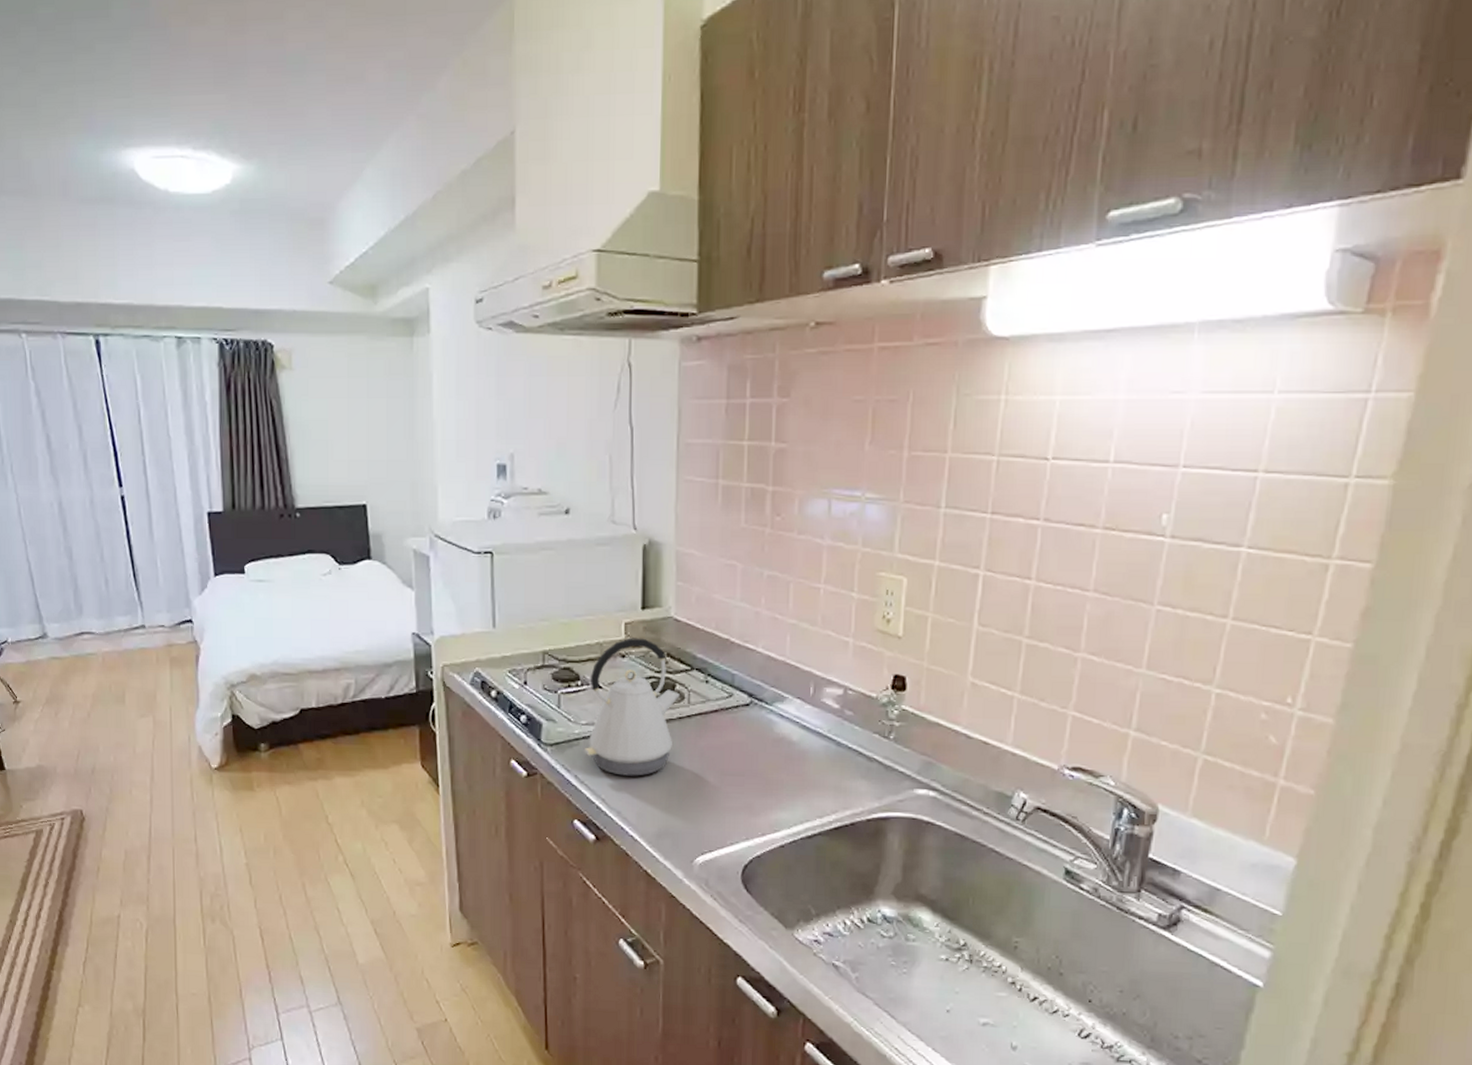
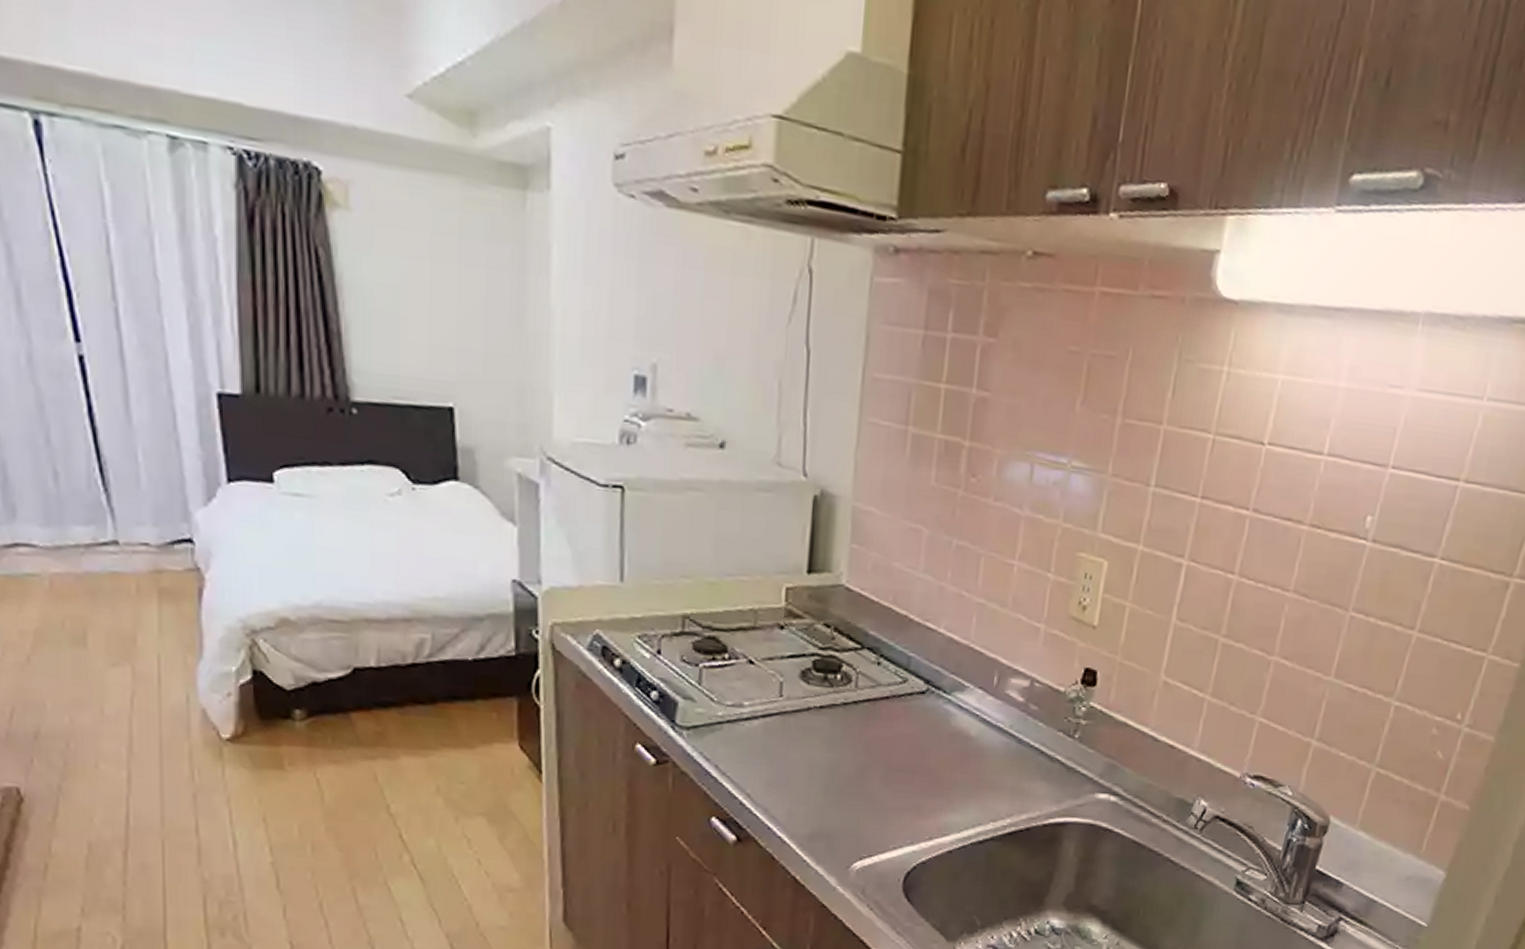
kettle: present [584,637,680,776] -> none [727,606,846,769]

